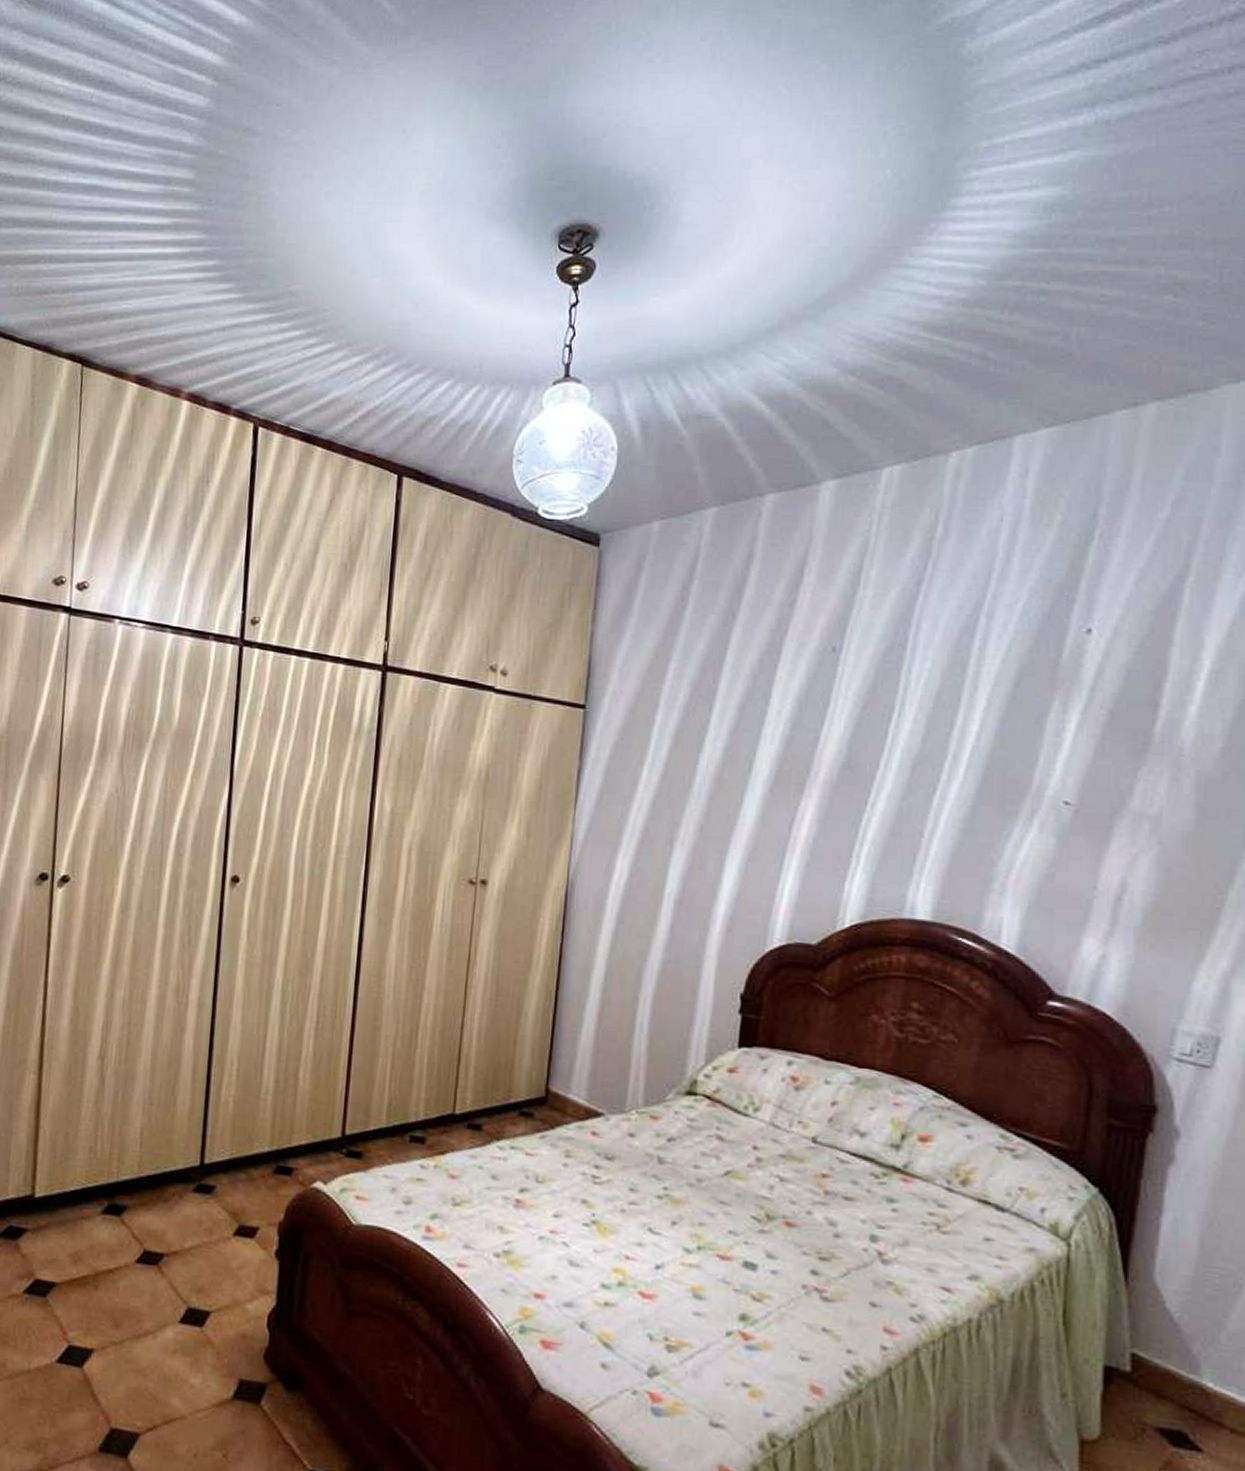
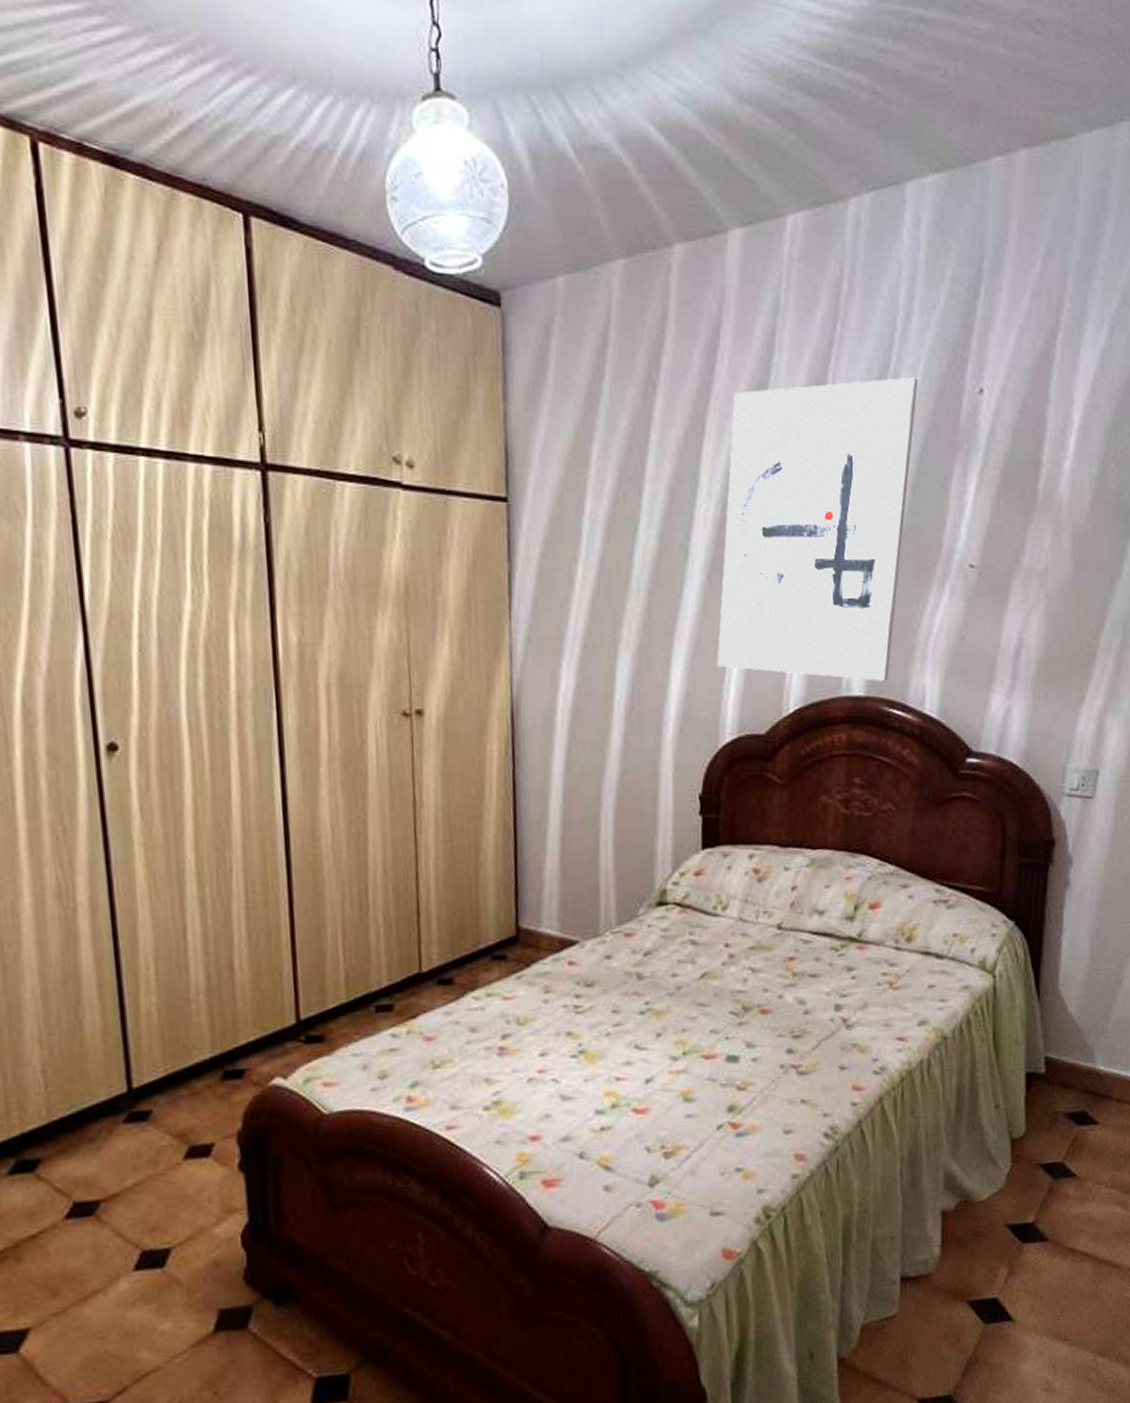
wall art: none [771,615,1016,909] -> present [717,377,918,681]

